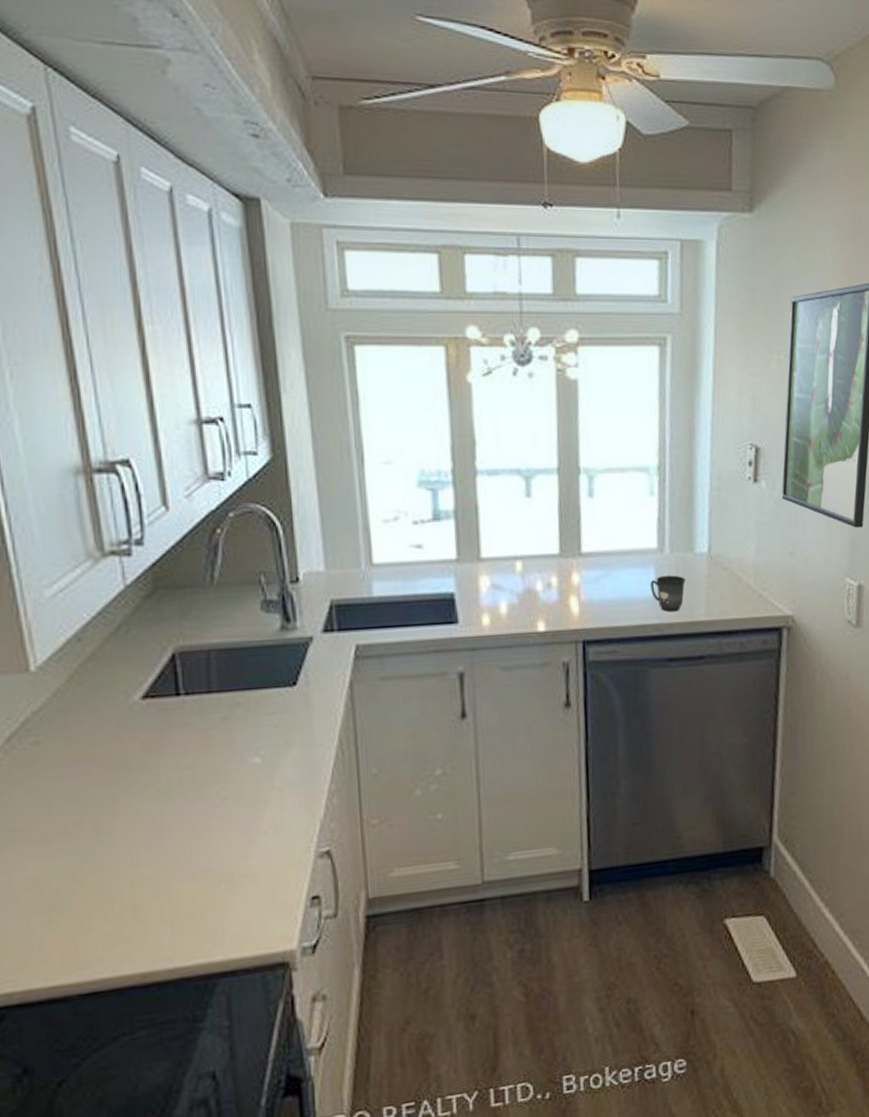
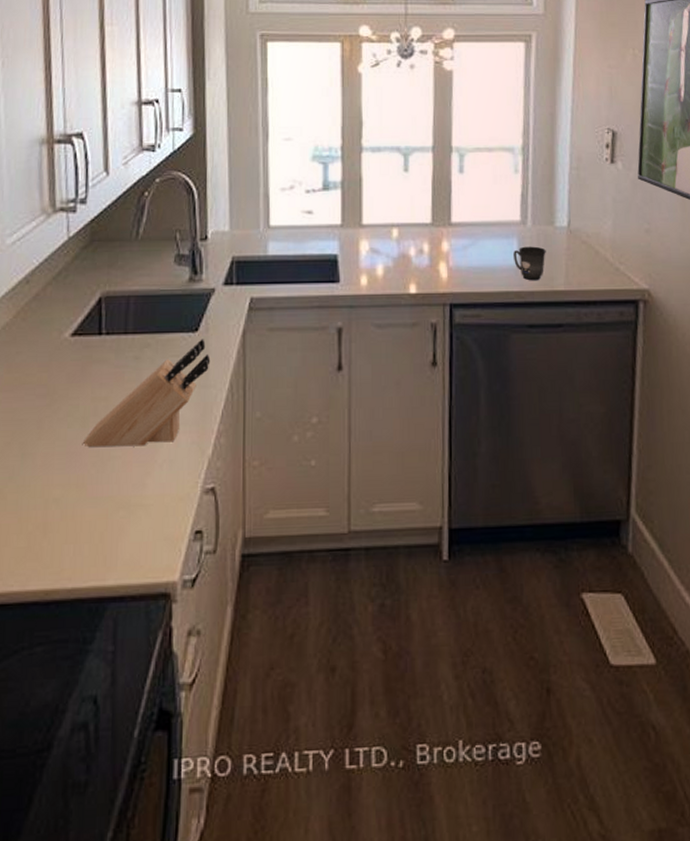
knife block: none [170,693,314,819] -> present [83,339,211,447]

